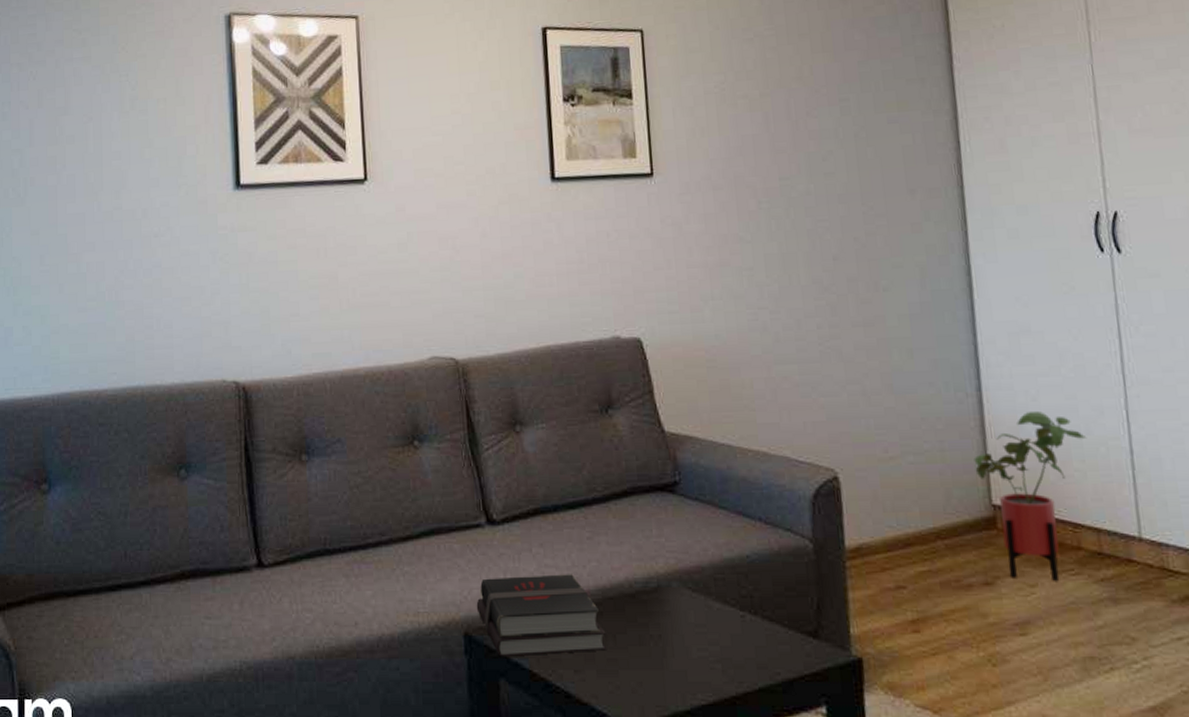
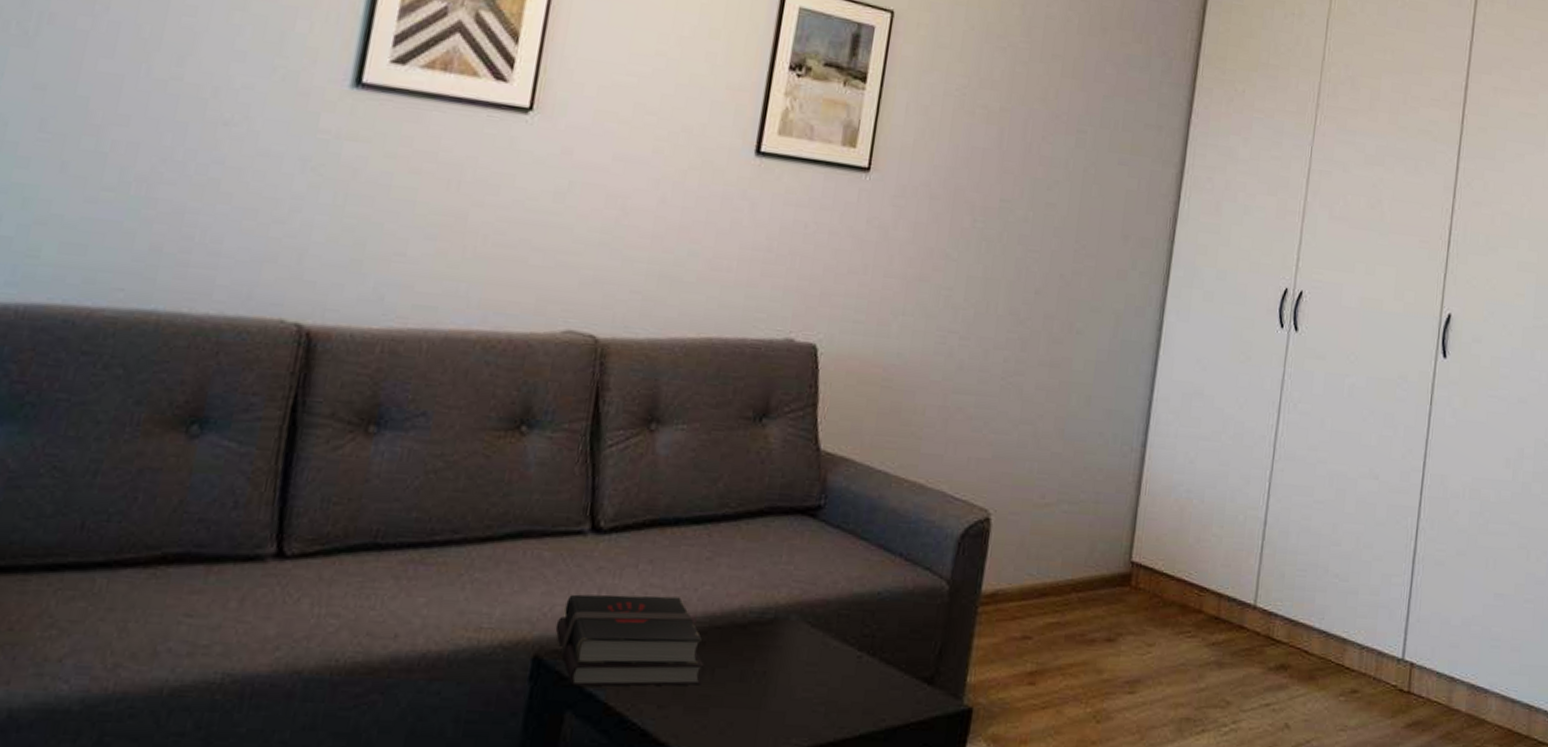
house plant: present [974,411,1087,582] -> none [1123,472,1230,643]

